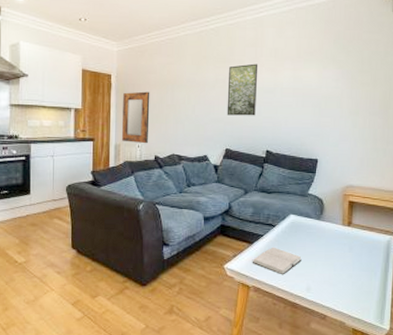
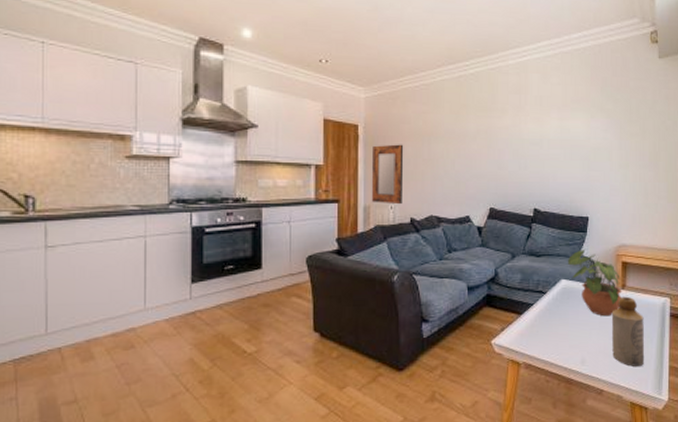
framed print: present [226,63,259,116] -> none [490,112,523,171]
hardback book: present [252,247,302,275] -> none [522,316,575,348]
potted plant: none [296,189,348,250] -> present [567,250,622,317]
bottle: none [336,232,369,297] -> present [611,296,645,367]

